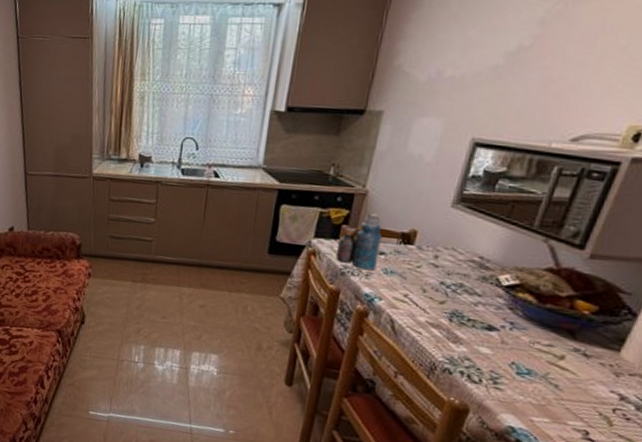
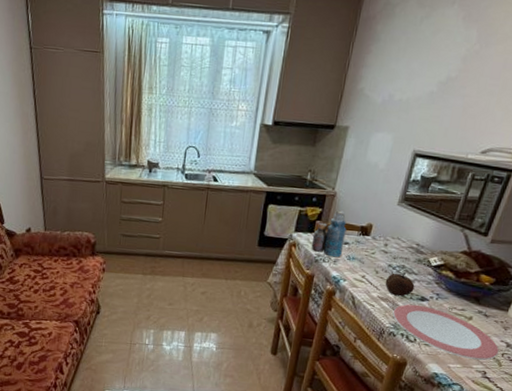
fruit: none [436,292,479,324] -> present [385,272,415,297]
plate: none [447,333,608,416] -> present [392,304,499,360]

